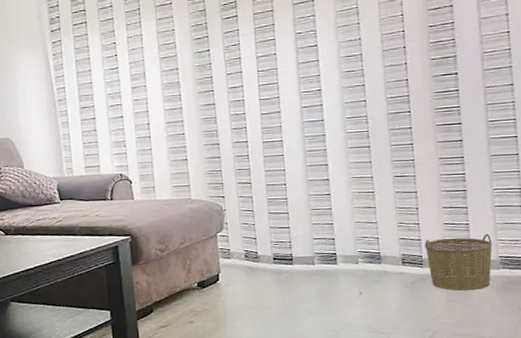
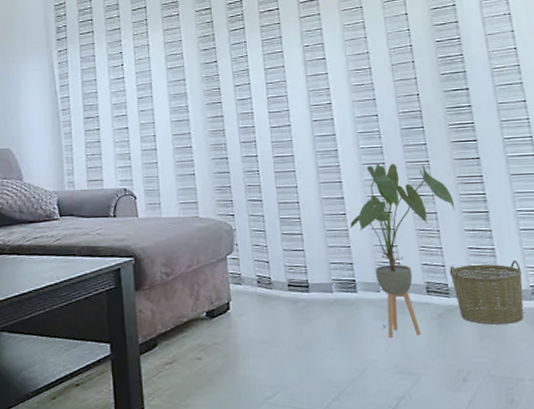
house plant: none [334,147,435,304] -> present [350,164,456,339]

